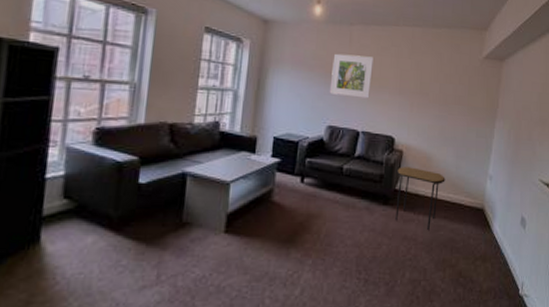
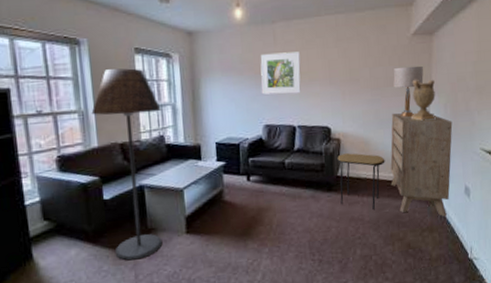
floor lamp: none [138,44,222,257] -> present [91,68,163,261]
dresser: none [448,132,515,247] -> present [390,113,453,217]
lamp: none [461,87,491,138] -> present [393,66,424,117]
decorative urn: none [475,102,501,144] -> present [410,80,436,121]

